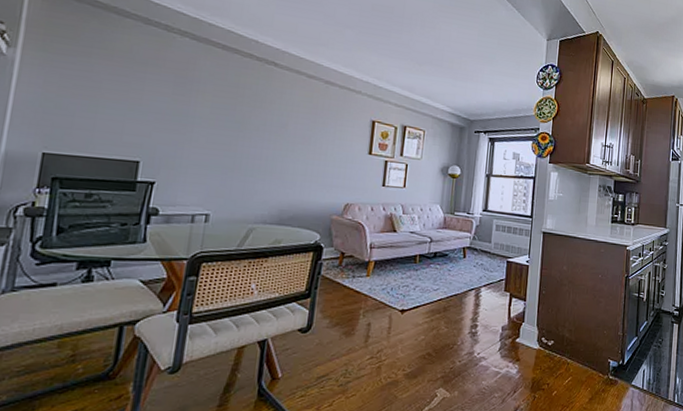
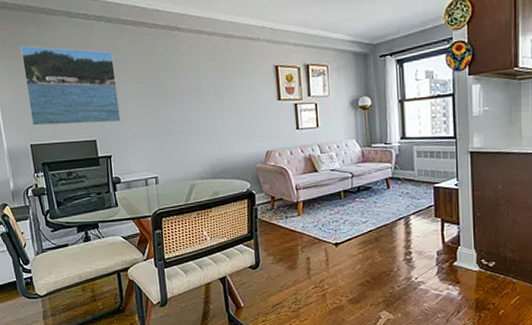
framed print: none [54,39,190,147] -> present [20,45,121,126]

